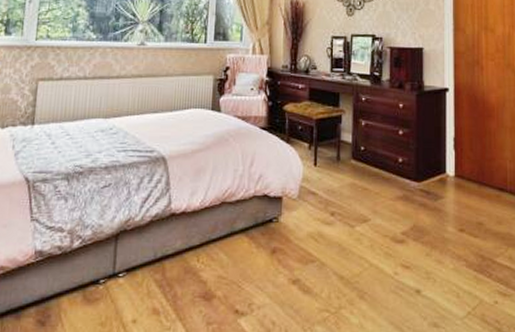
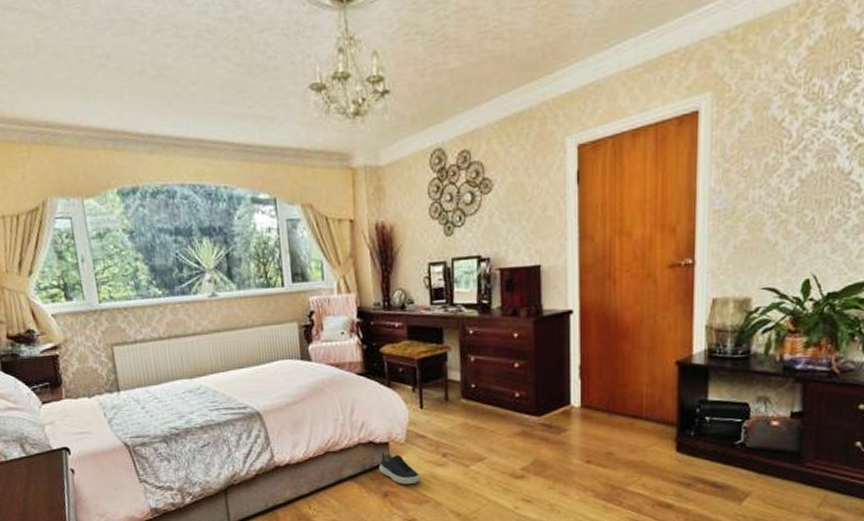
shoe: none [270,205,309,243] -> present [379,451,421,485]

